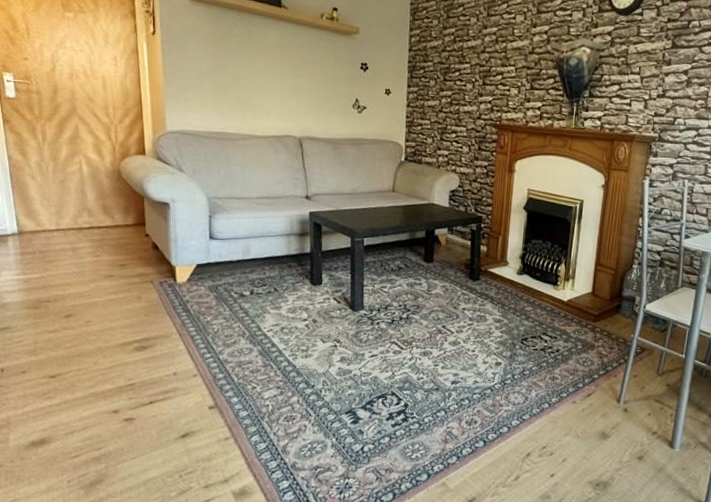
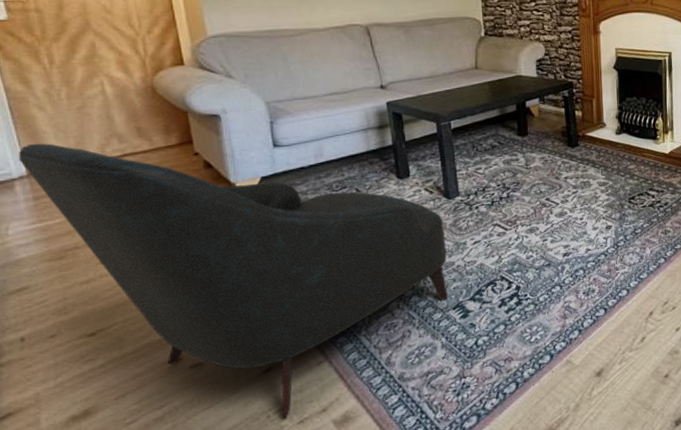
armchair: none [13,207,347,481] -> present [19,143,448,418]

